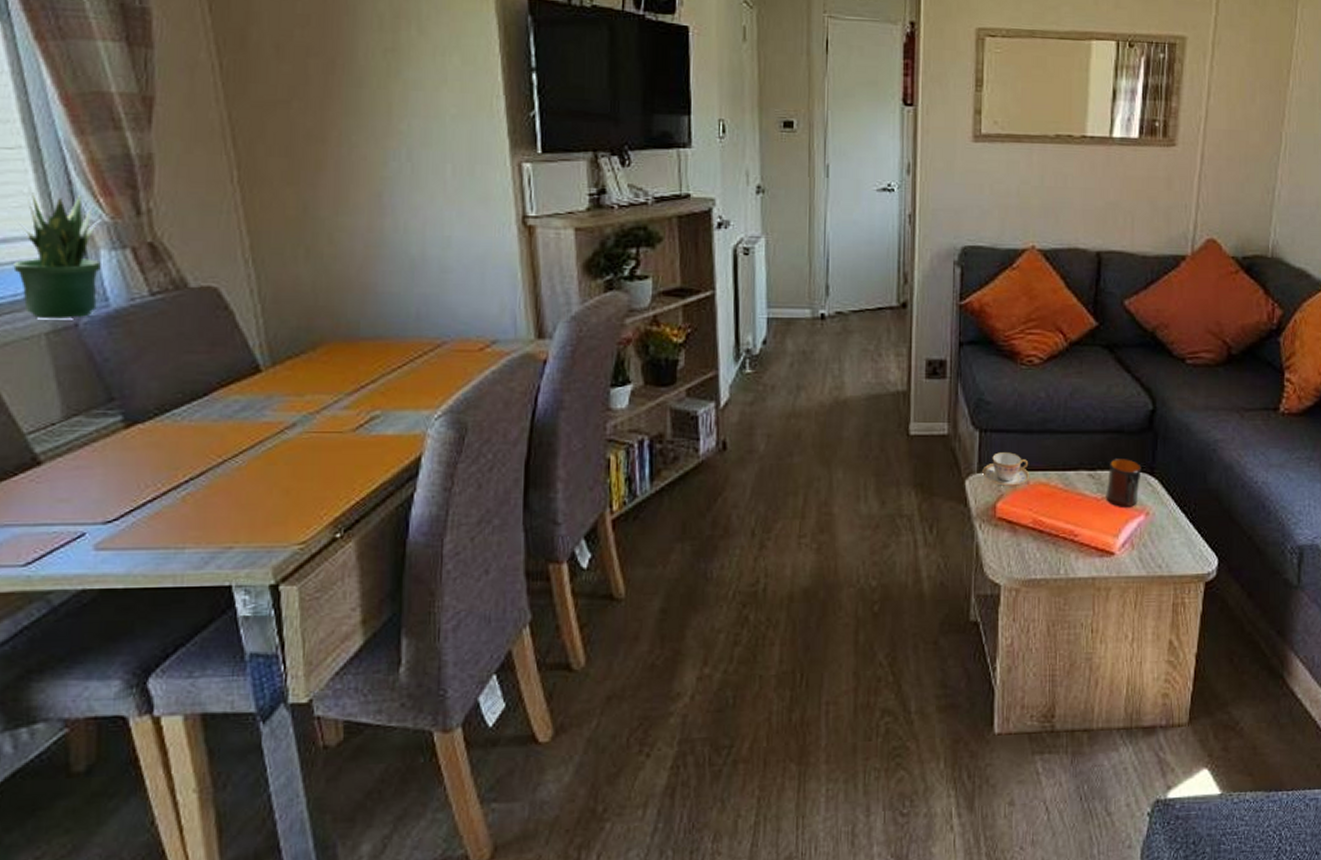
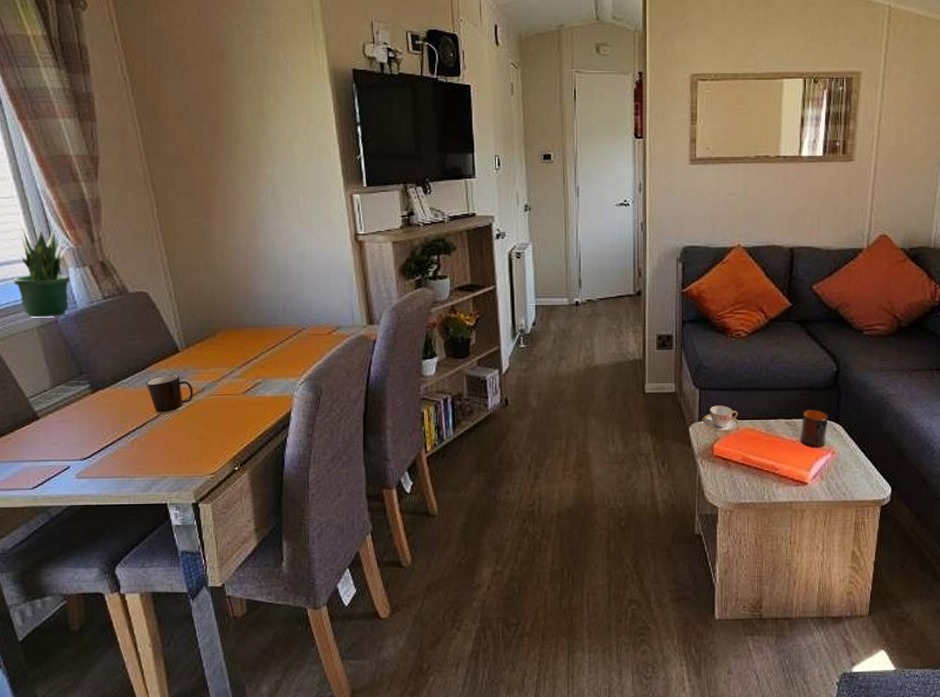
mug: none [208,403,279,460] -> present [146,375,193,415]

